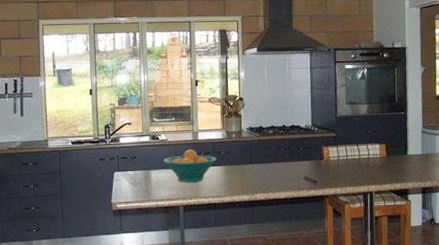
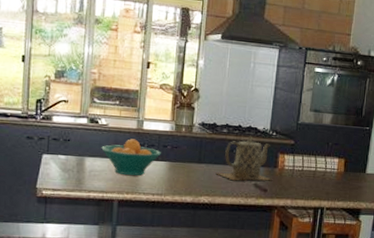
teapot: none [267,133,320,177] -> present [215,135,272,181]

